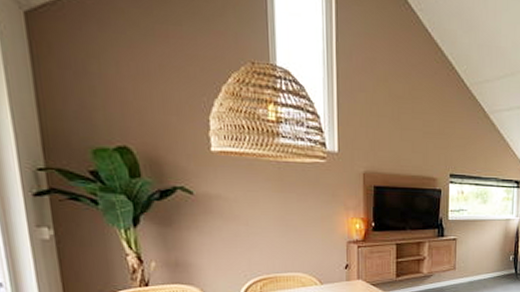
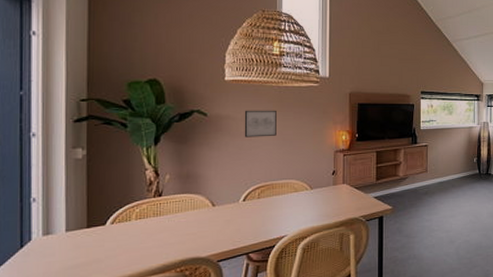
wall art: none [237,189,278,222] -> present [244,110,277,138]

